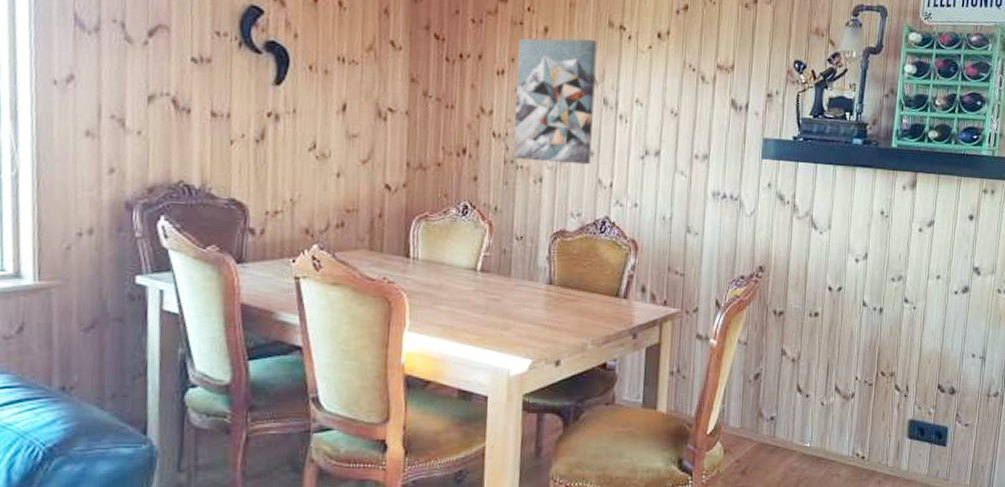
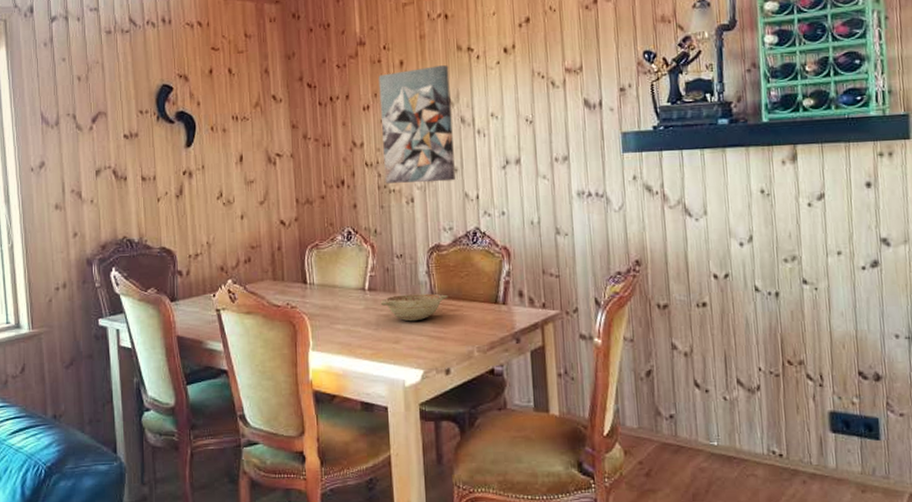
decorative bowl: none [492,279,568,309] -> present [380,293,448,322]

